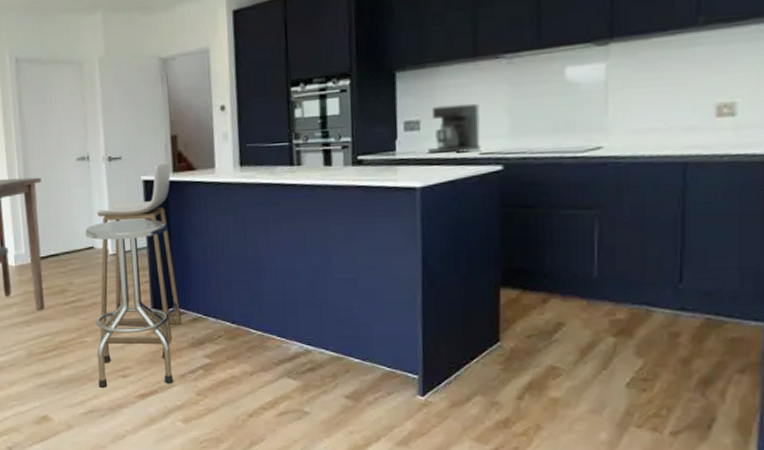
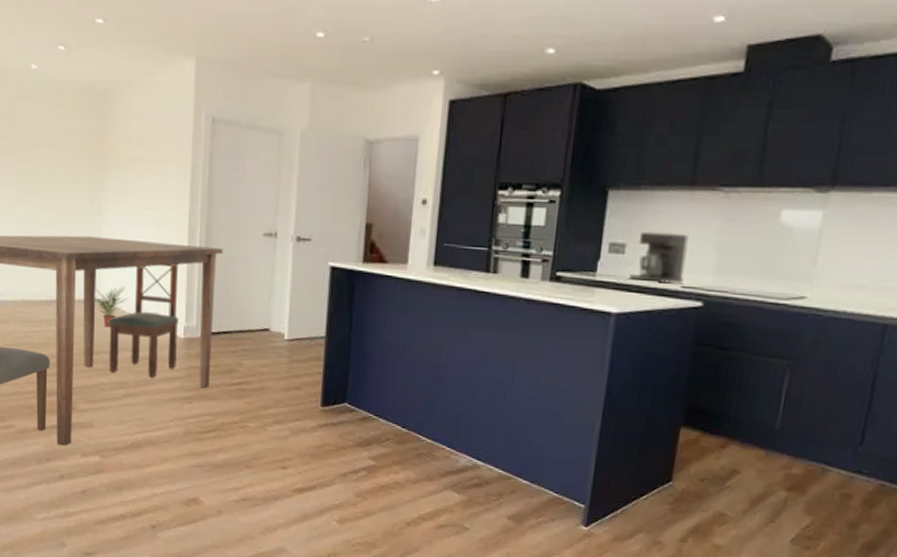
bar stool: present [85,219,173,388] -> none [255,304,349,481]
bar stool: present [97,161,182,344] -> none [263,249,361,440]

